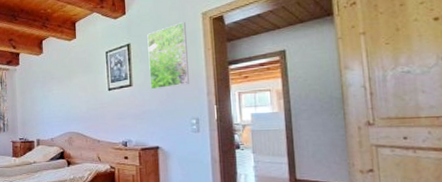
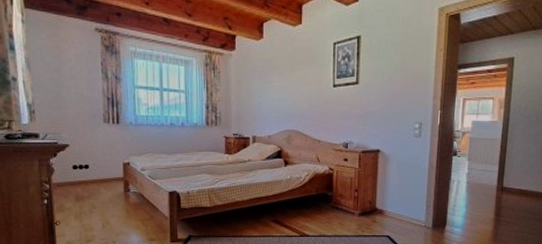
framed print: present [147,22,189,90] -> none [377,17,421,90]

